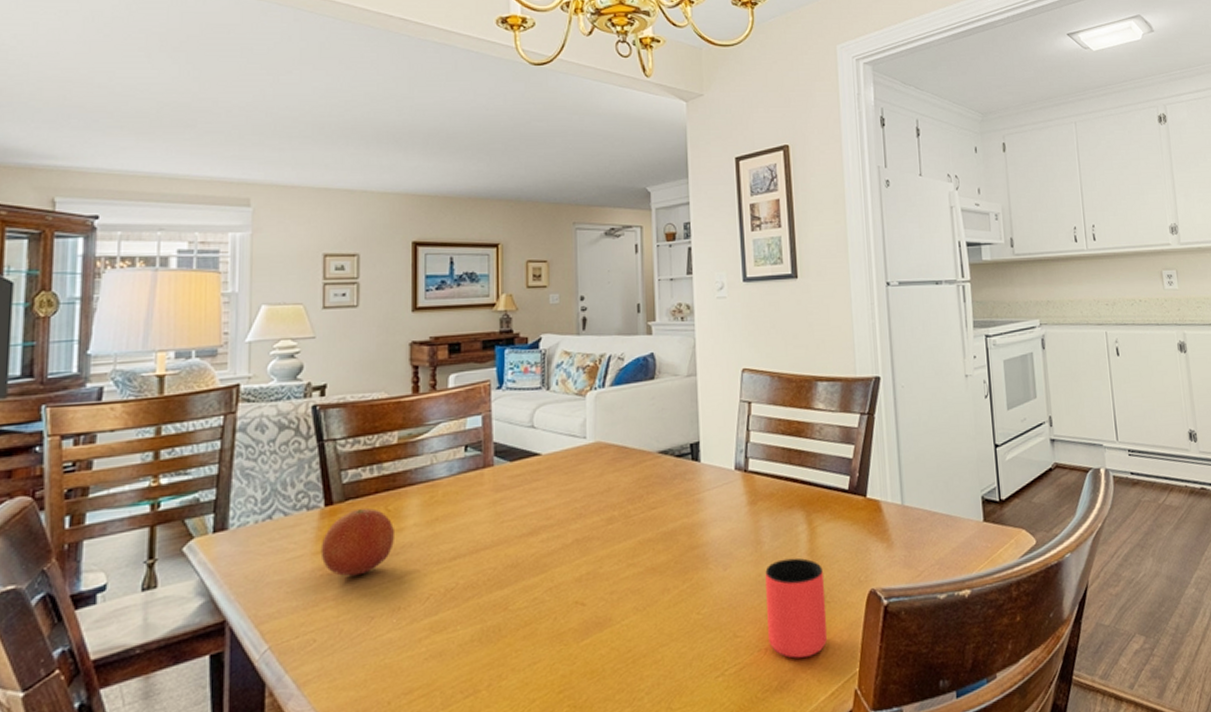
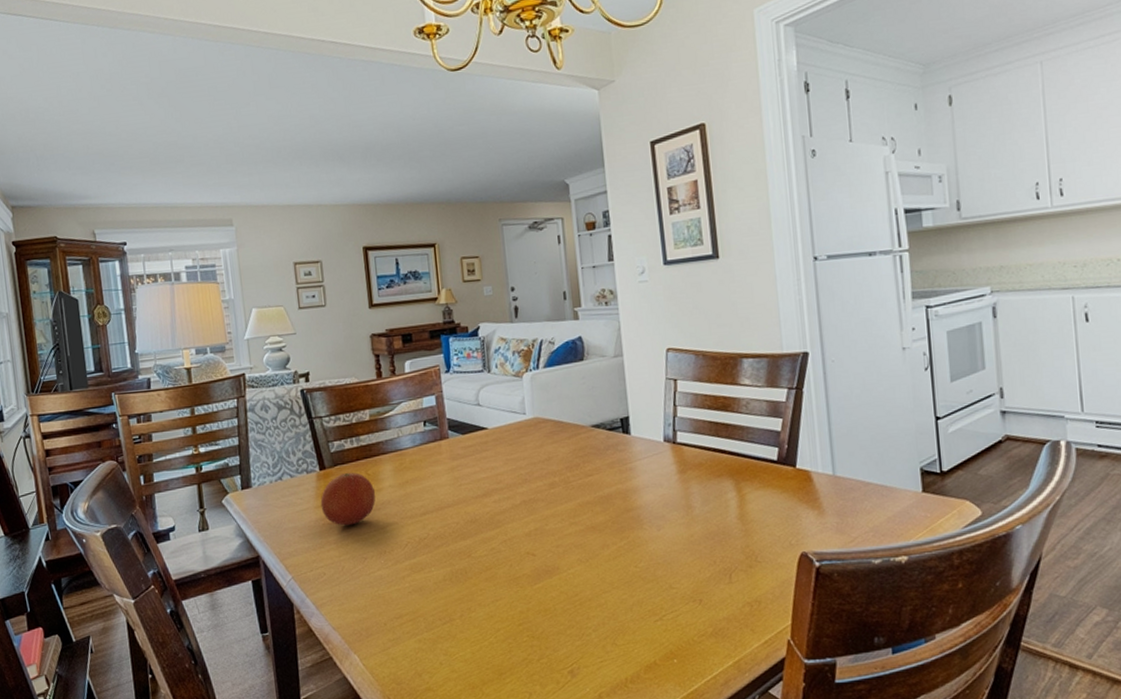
cup: present [765,557,828,659] -> none [697,521,760,610]

